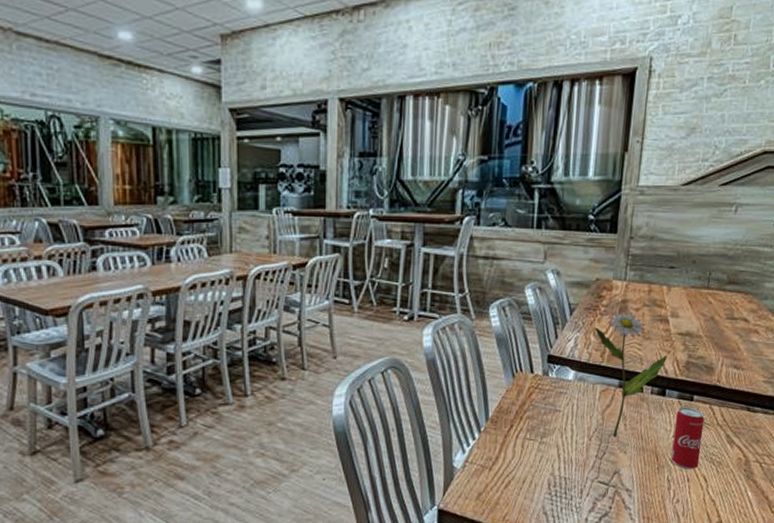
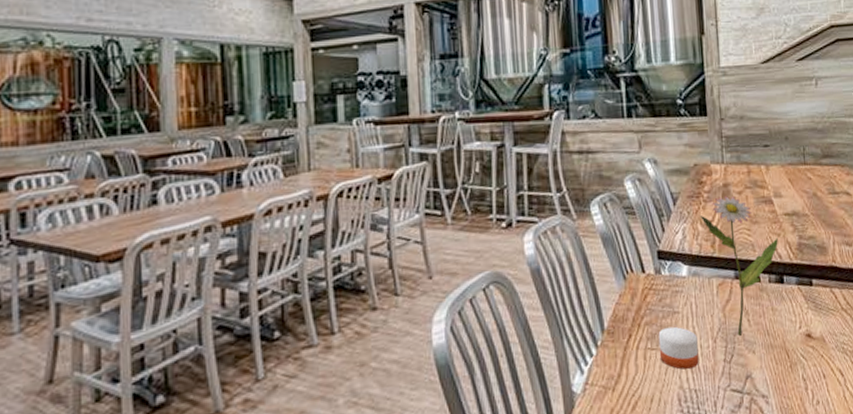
candle: none [536,422,574,460] -> present [658,326,699,370]
beverage can: present [671,407,705,470] -> none [798,292,832,364]

